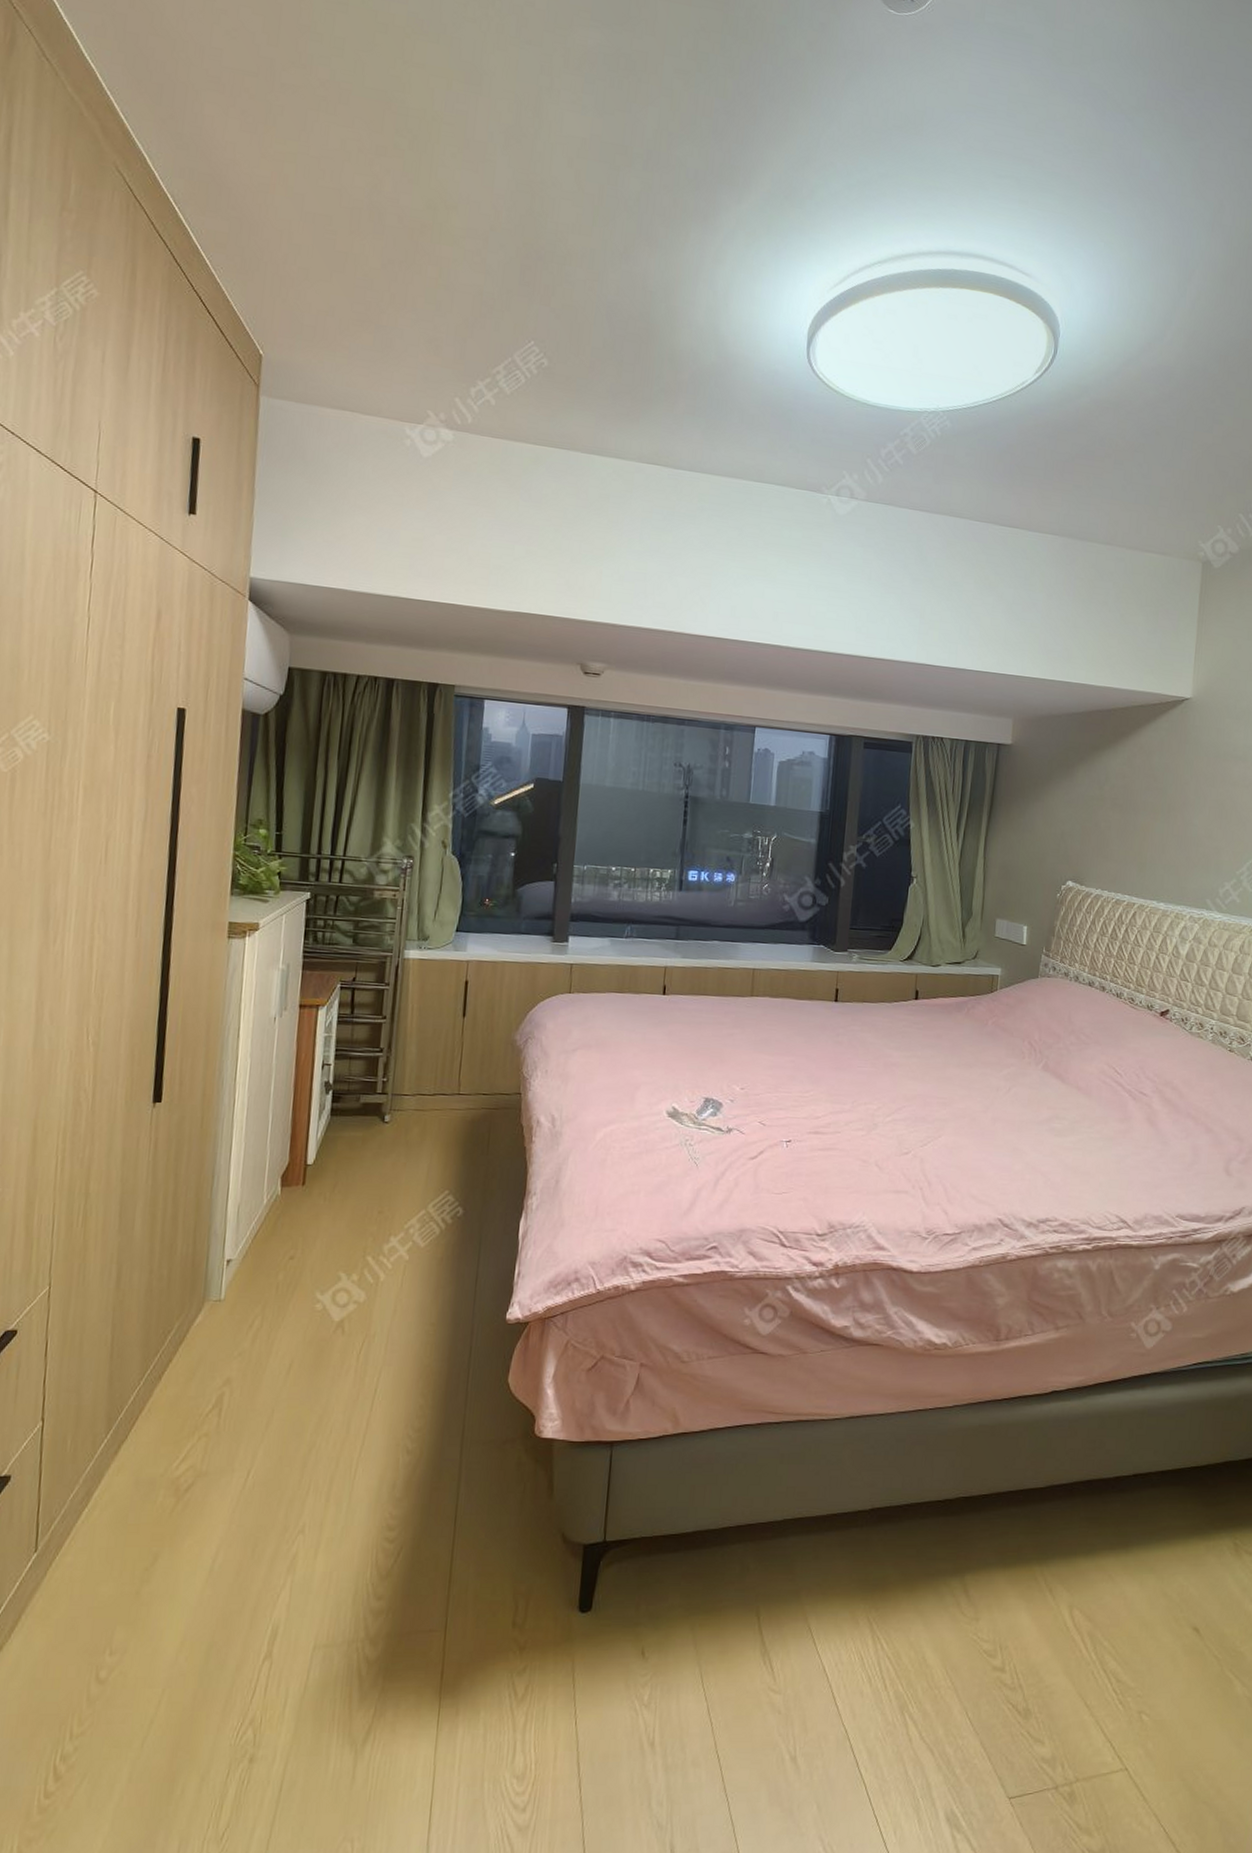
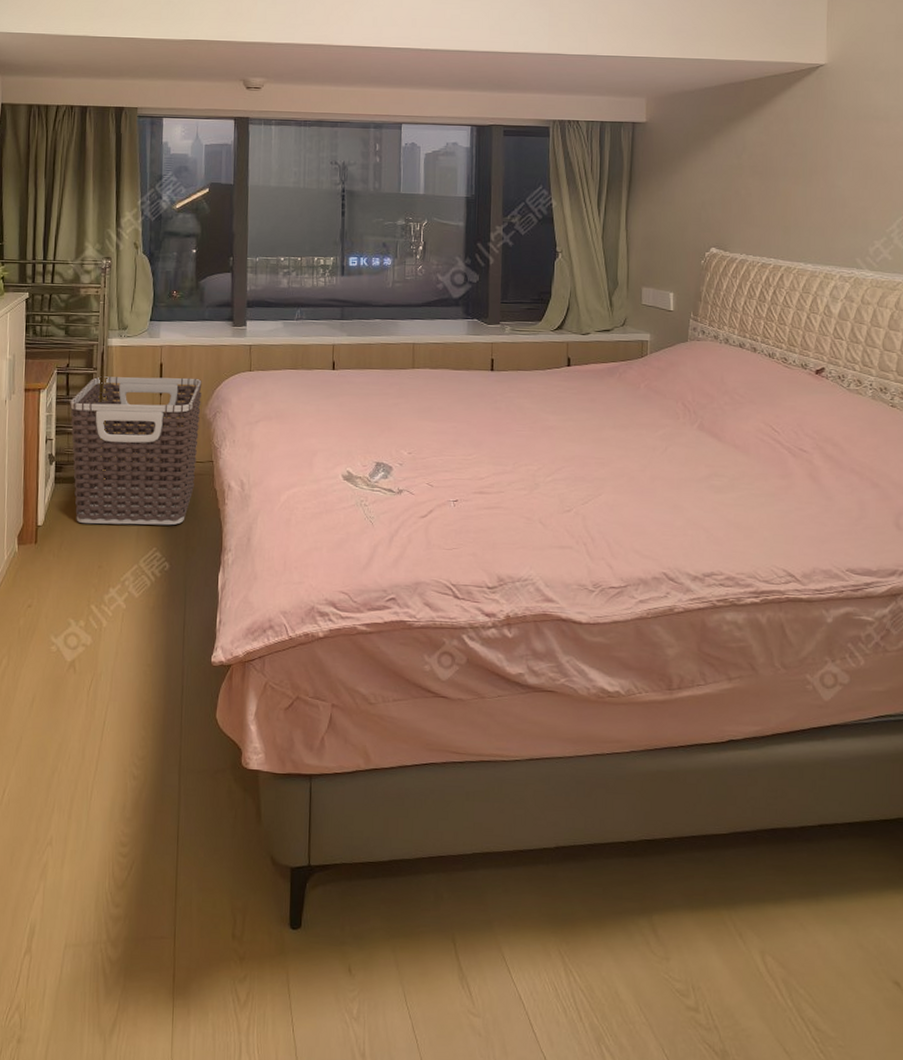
clothes hamper: none [353,993,514,1166] -> present [70,376,202,526]

